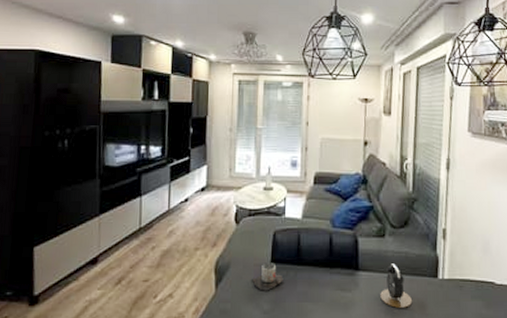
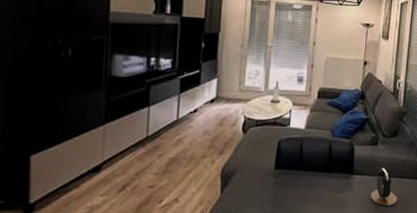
mug: present [250,263,283,291] -> none [255,168,286,194]

